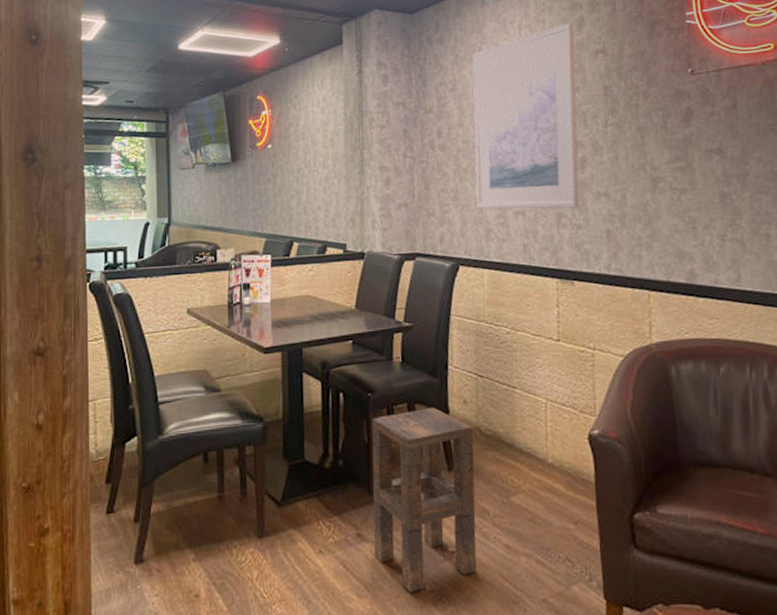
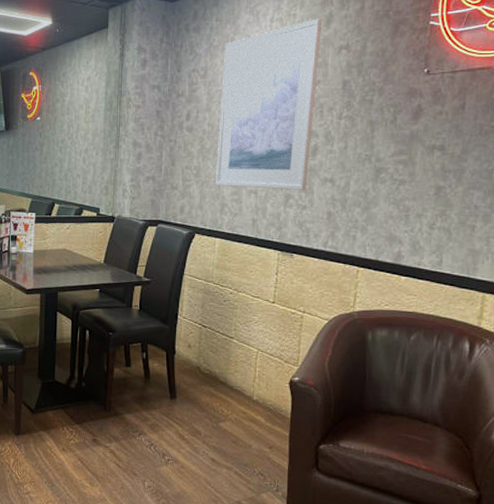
side table: present [371,407,477,593] -> none [106,347,195,486]

